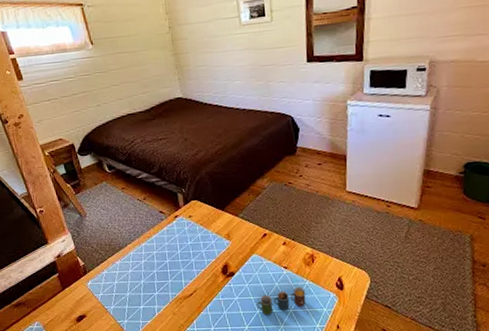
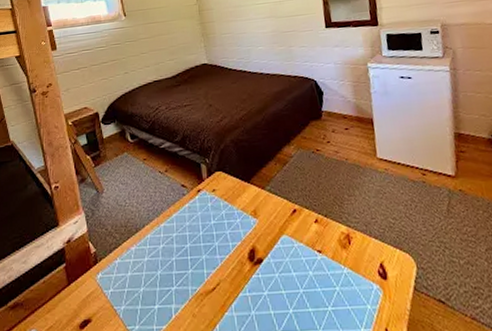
cup: present [257,287,306,316] -> none [289,276,346,316]

